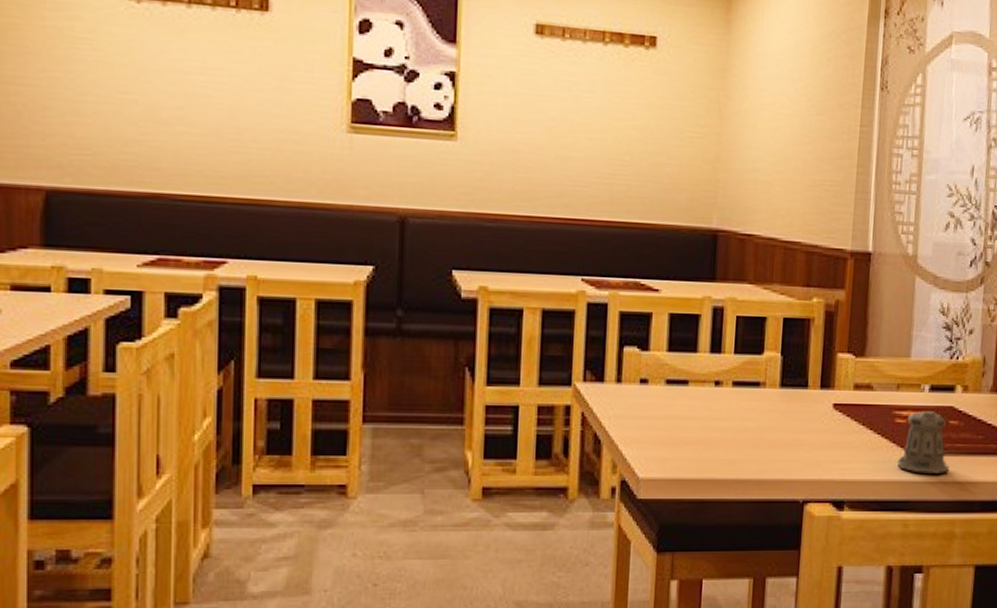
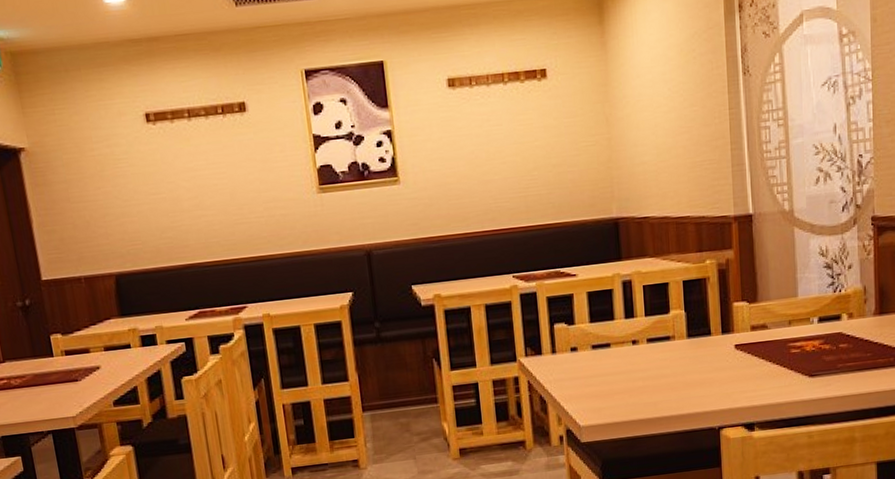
pepper shaker: present [897,411,950,473] -> none [796,339,844,392]

